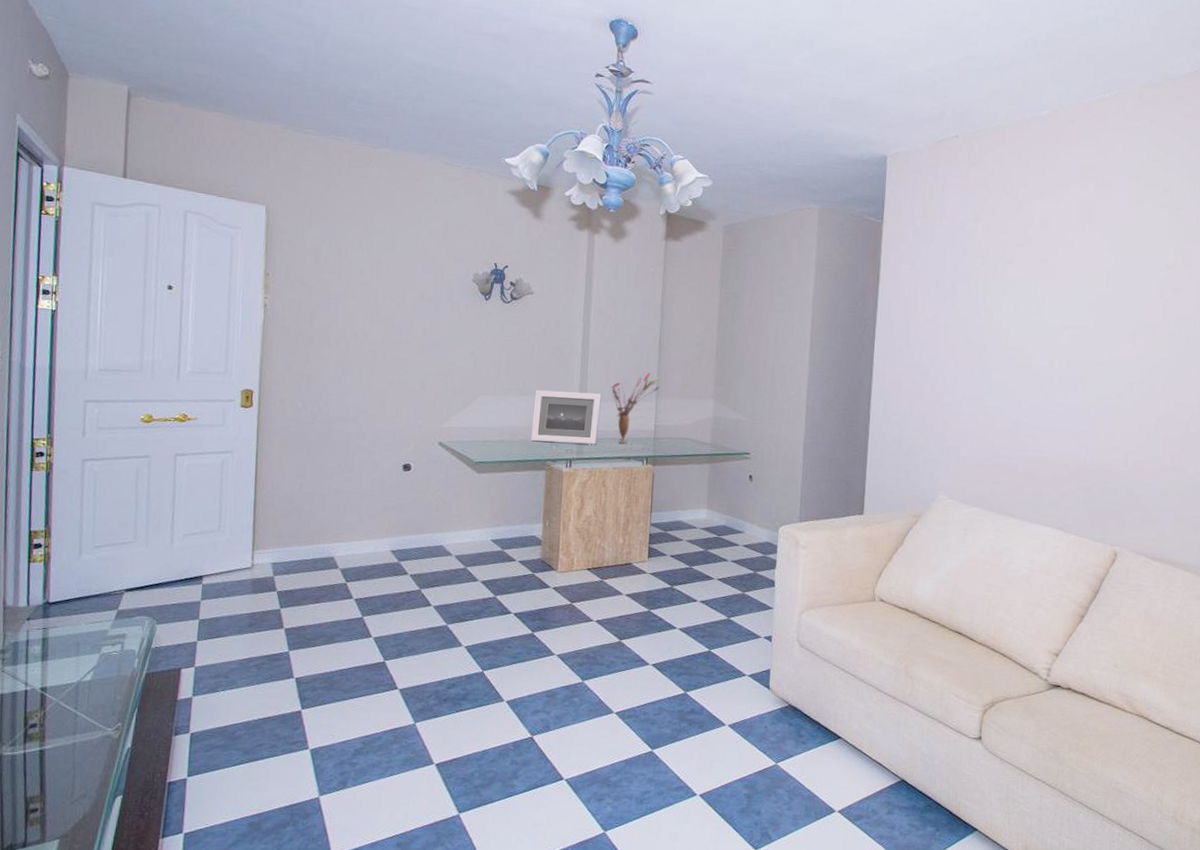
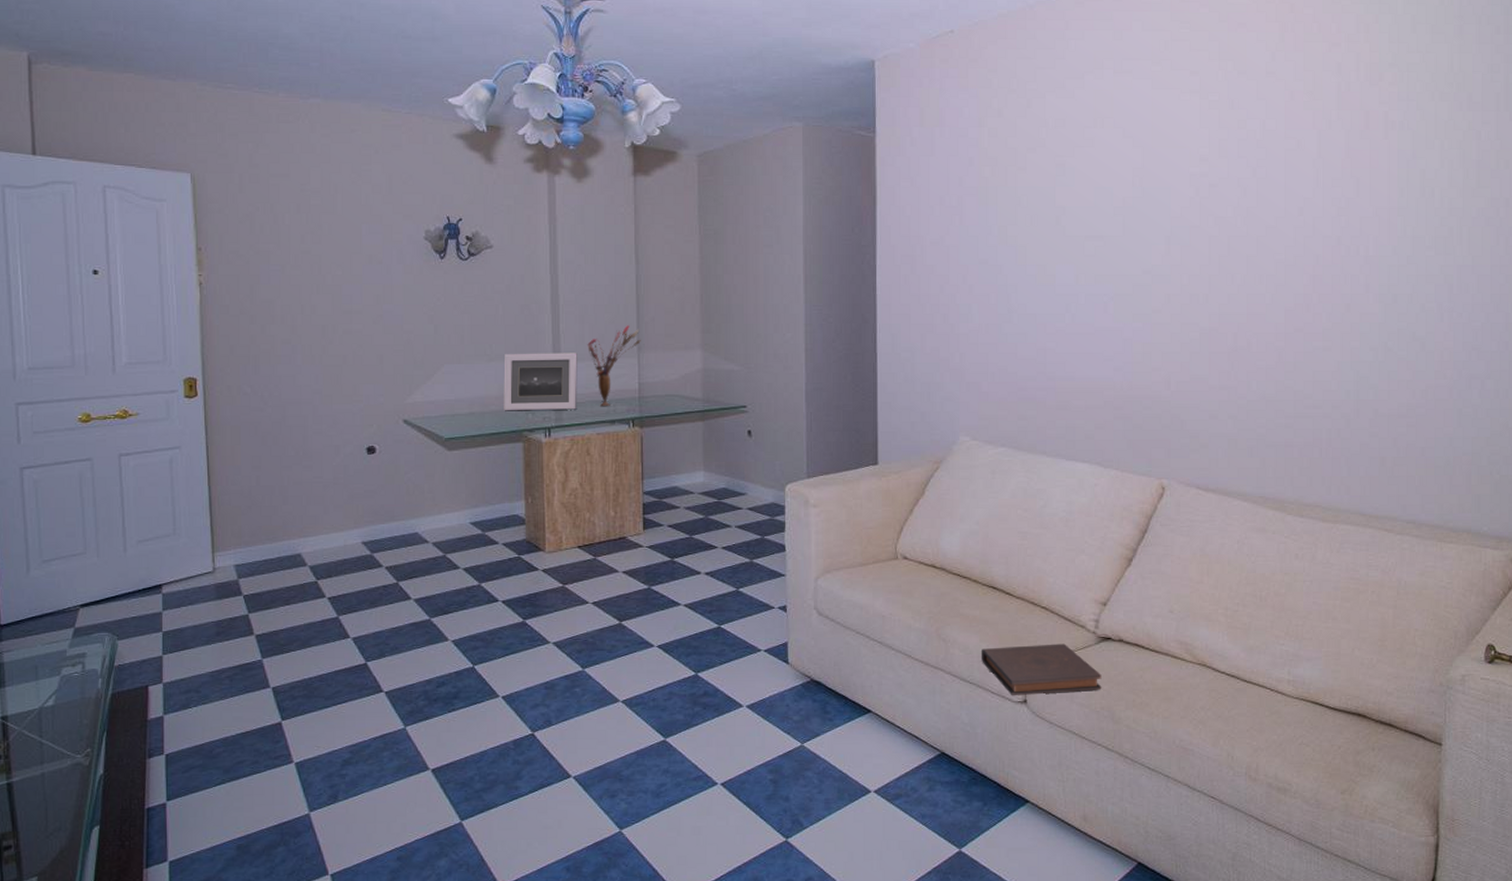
book: none [943,687,1050,733] -> present [980,643,1102,696]

